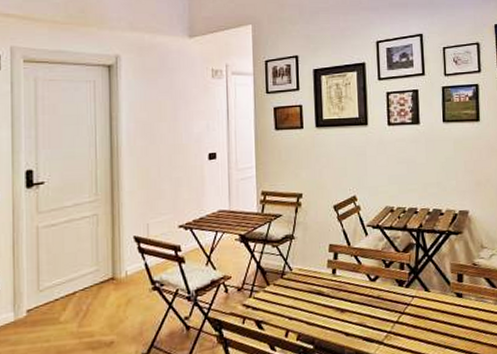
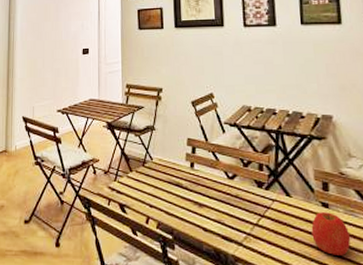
apple: none [446,301,480,340] -> present [311,212,351,256]

